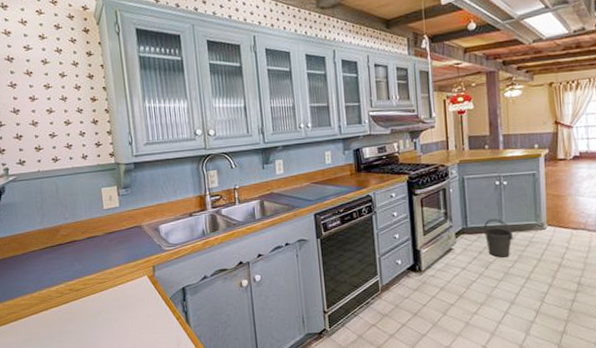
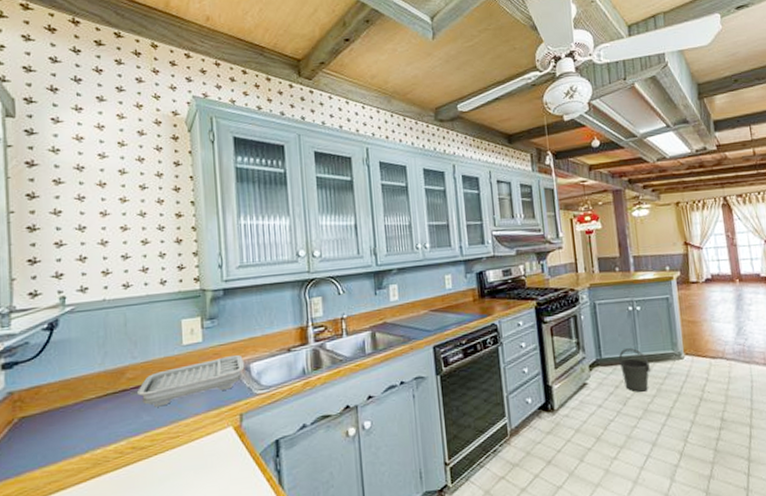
dish rack: none [70,218,155,258] -> present [137,355,245,407]

